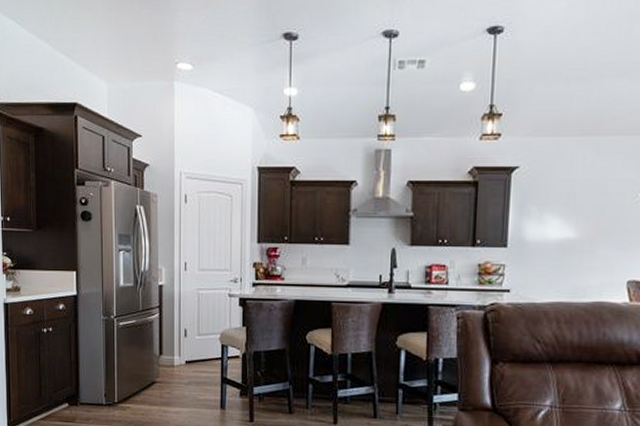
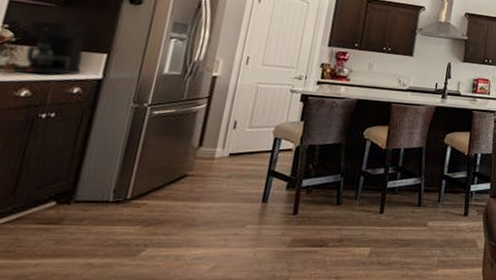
coffee maker: none [17,245,61,295] -> present [12,20,88,75]

